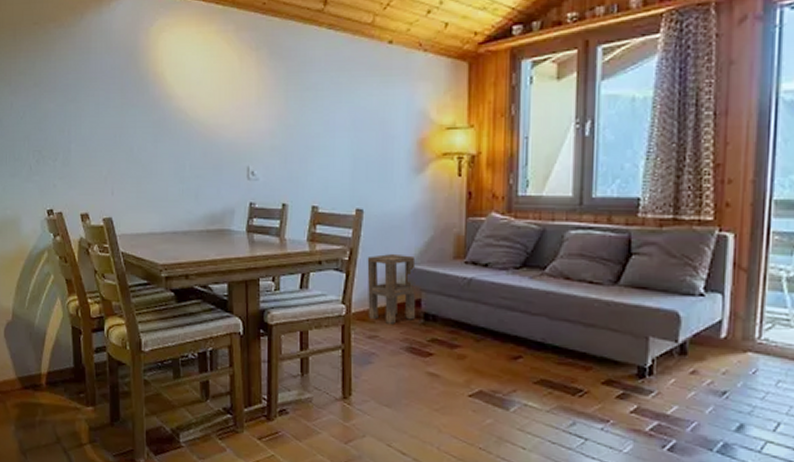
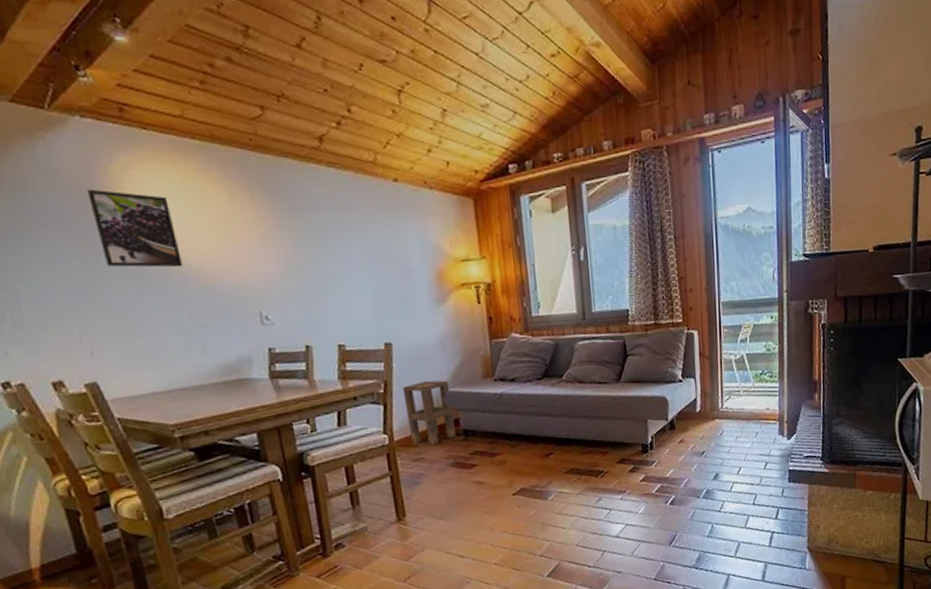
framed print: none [131,49,192,121] -> present [87,189,183,268]

